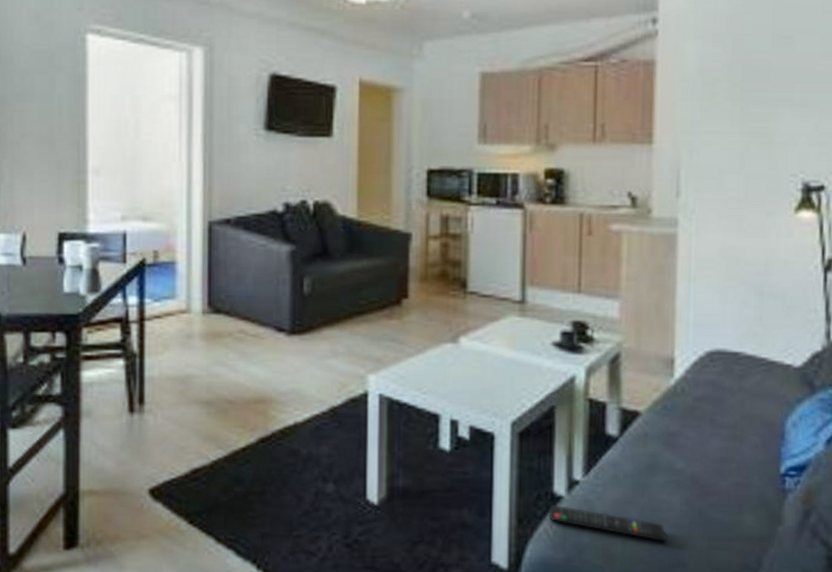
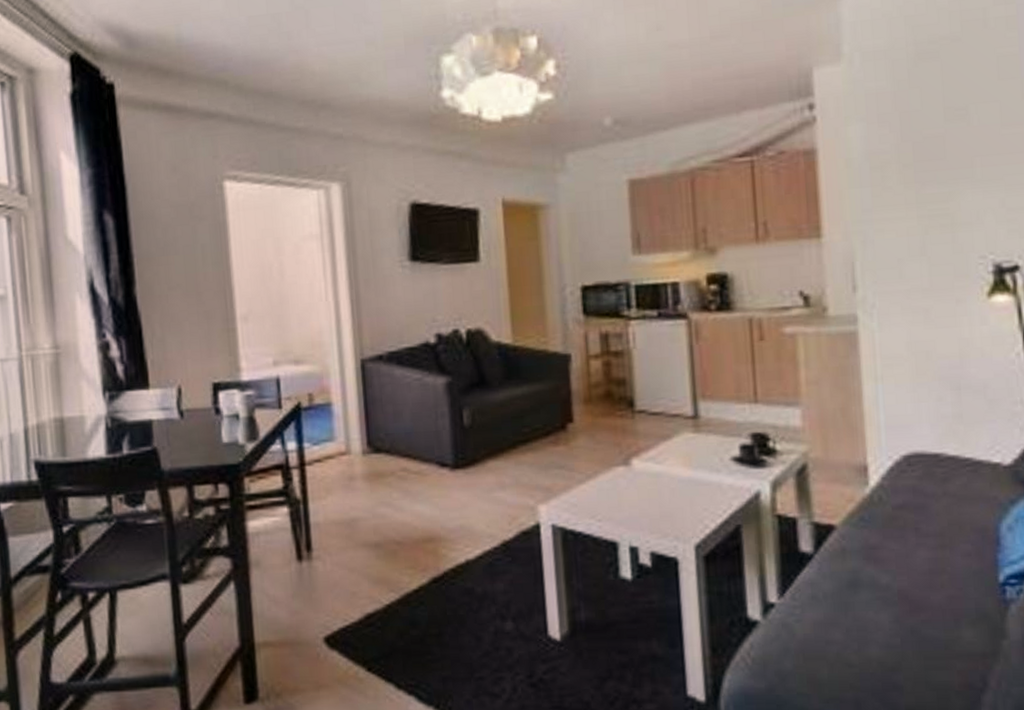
remote control: present [549,504,668,542] -> none [744,630,879,664]

